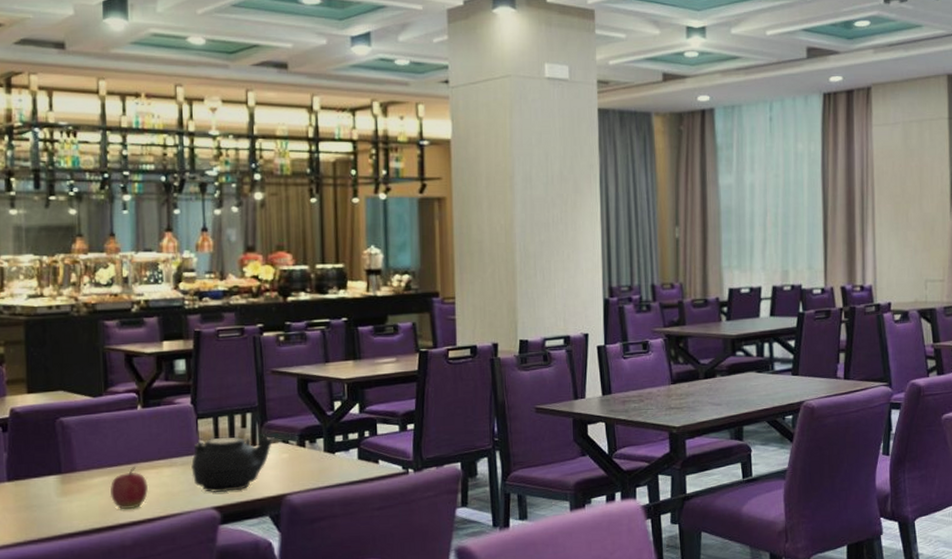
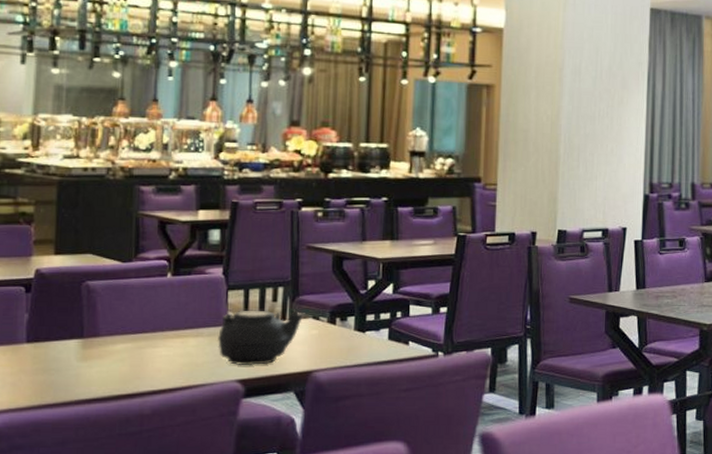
apple: present [111,465,149,510] -> none [133,334,173,378]

